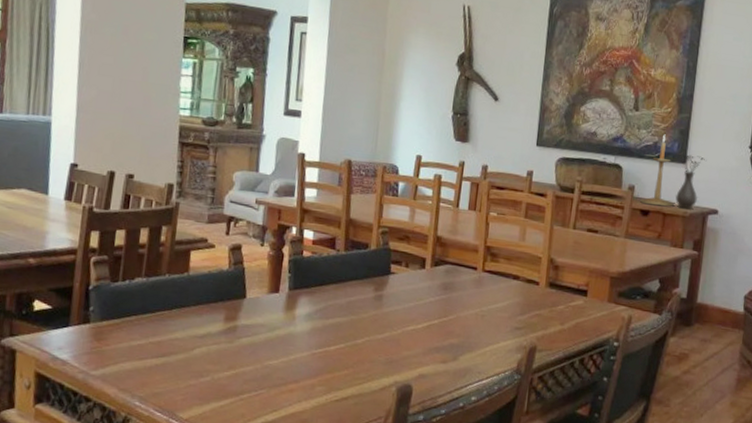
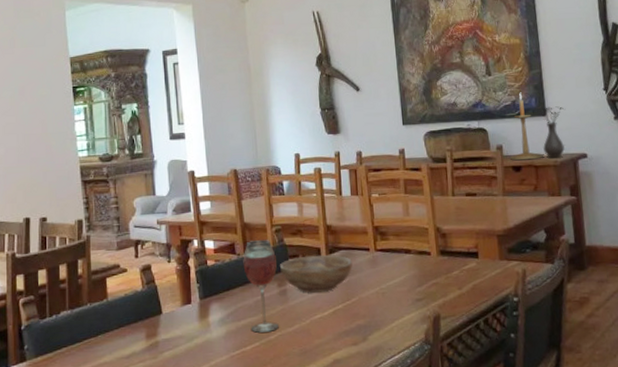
wineglass: none [339,238,378,335] -> present [243,240,279,333]
bowl: none [379,264,457,304] -> present [279,254,353,293]

